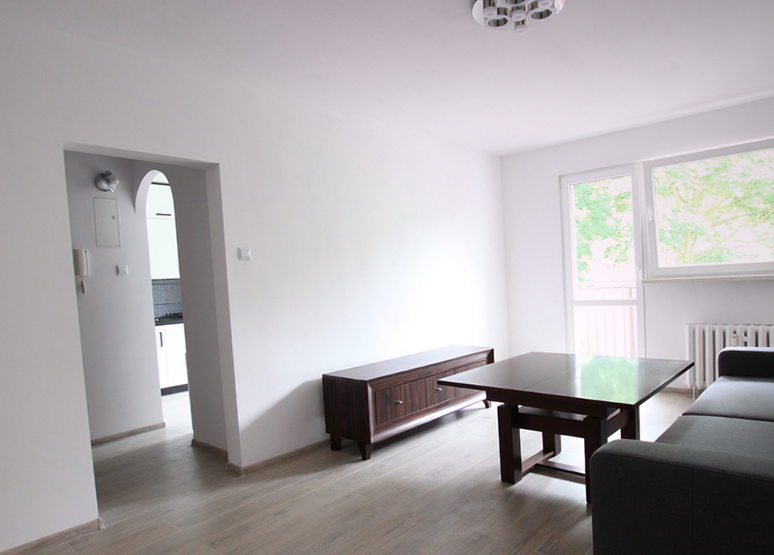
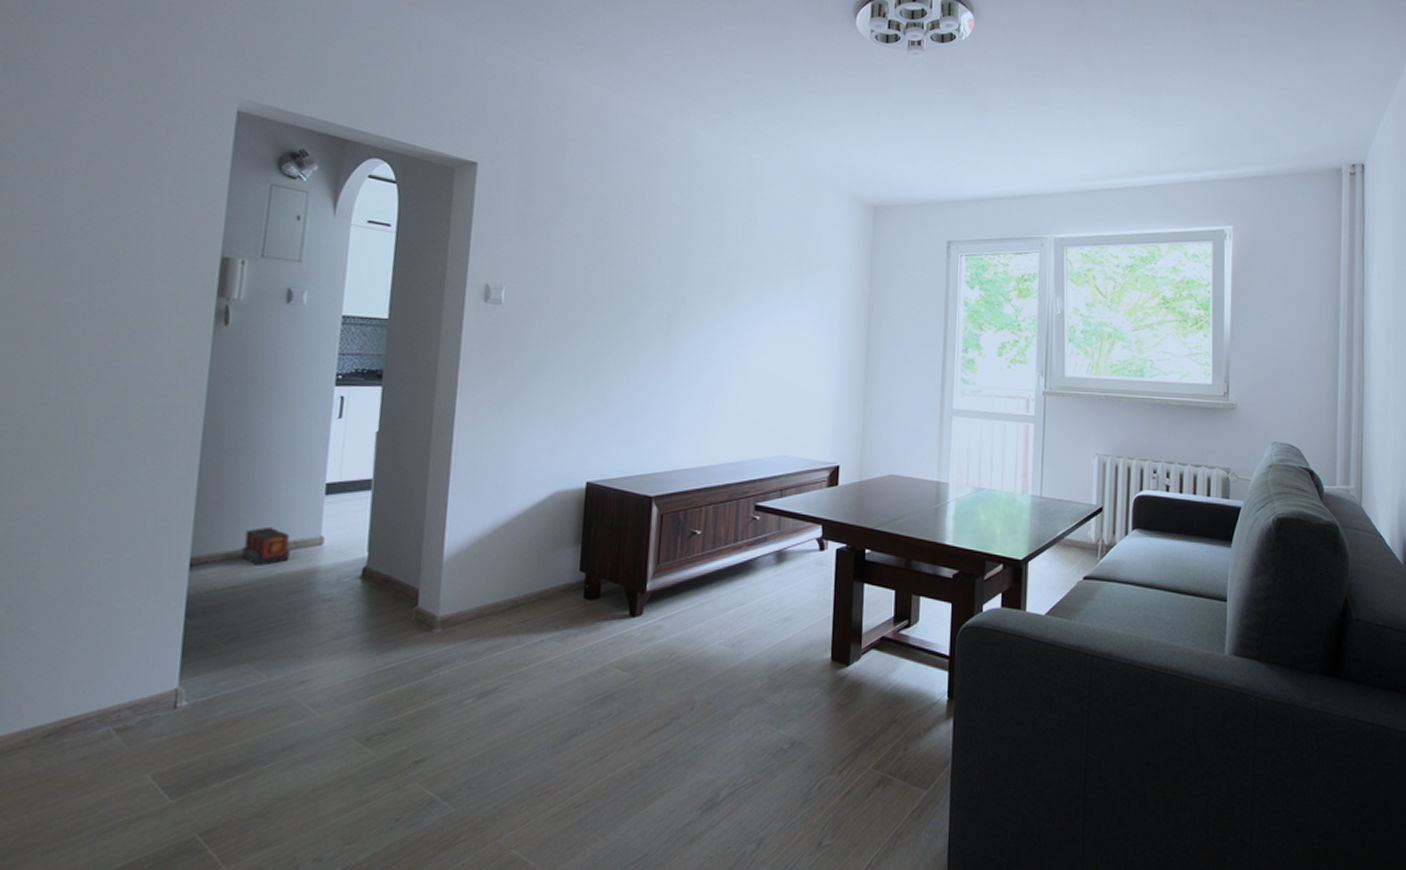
speaker: none [119,419,147,443] -> present [241,527,290,566]

